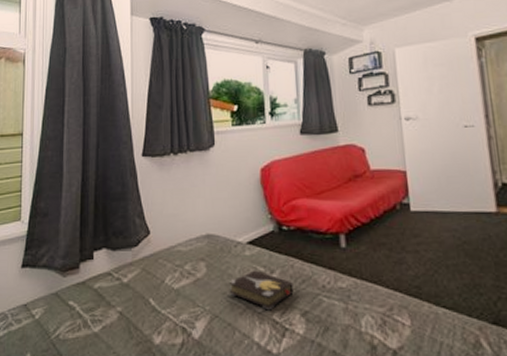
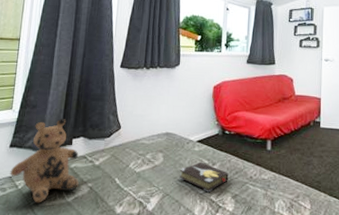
teddy bear: none [24,227,105,336] -> present [10,119,79,203]

